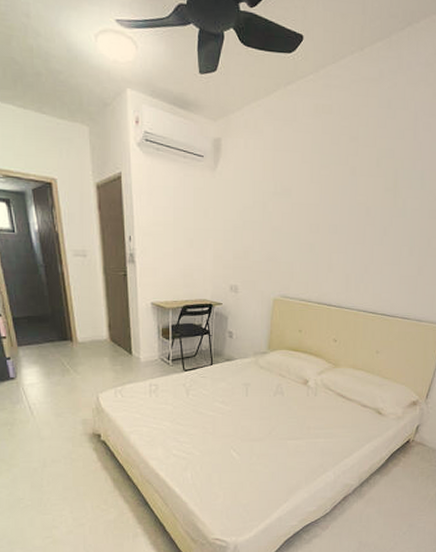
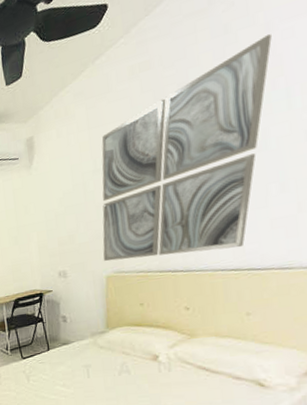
wall art: none [272,122,417,295] -> present [101,34,272,261]

